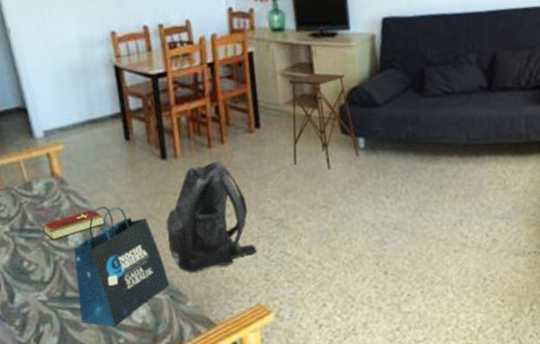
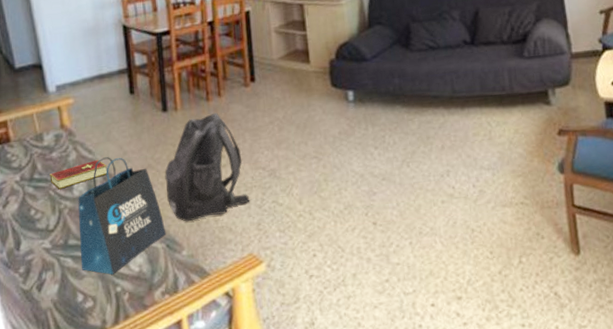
side table: present [289,73,359,170] -> none [283,30,348,122]

